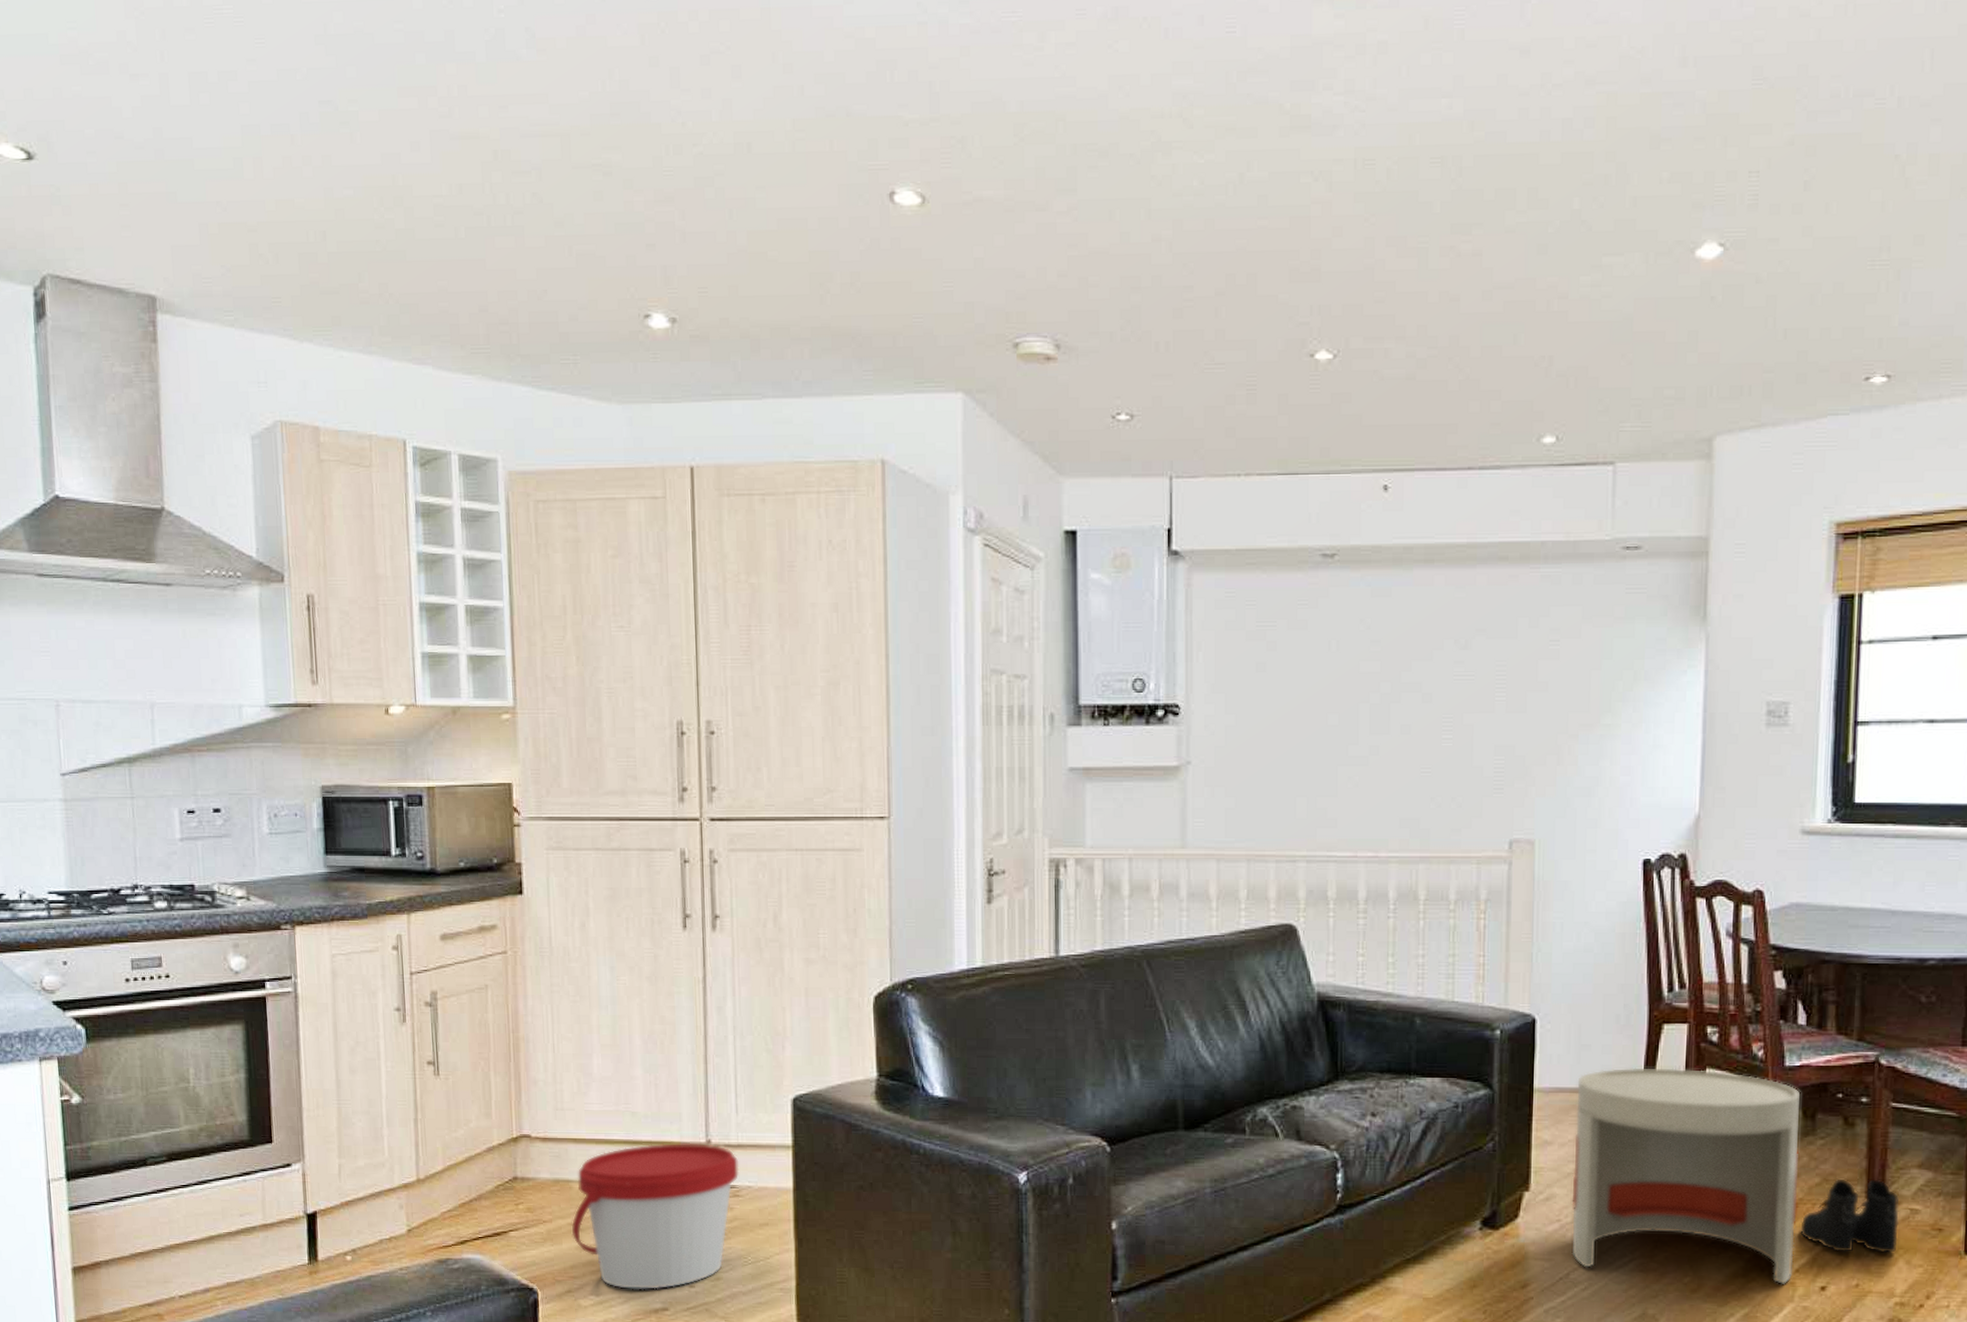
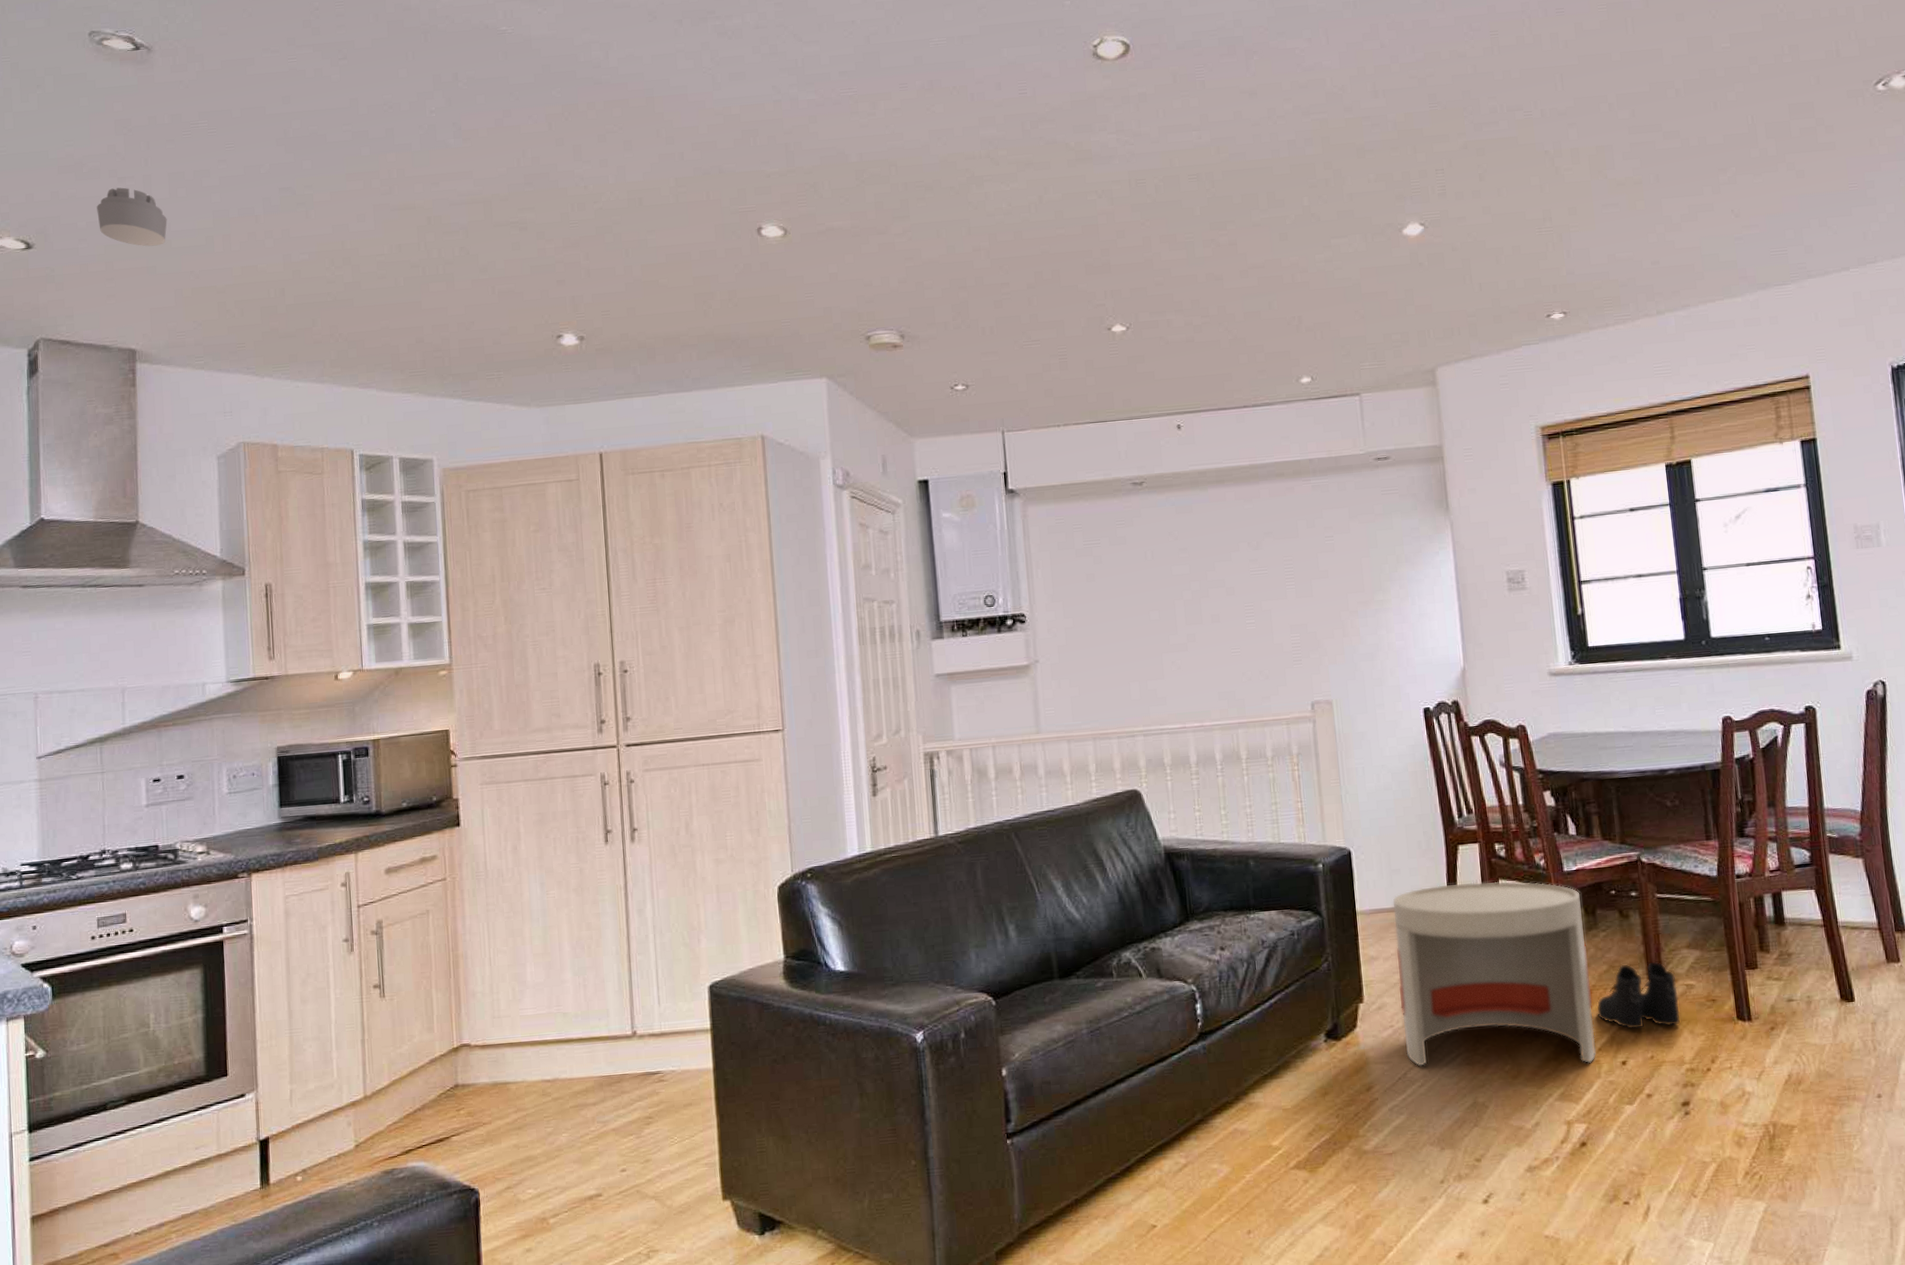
smoke detector: none [106,87,189,166] -> present [97,187,167,247]
bucket: present [571,1143,738,1290] -> none [509,1035,663,1180]

